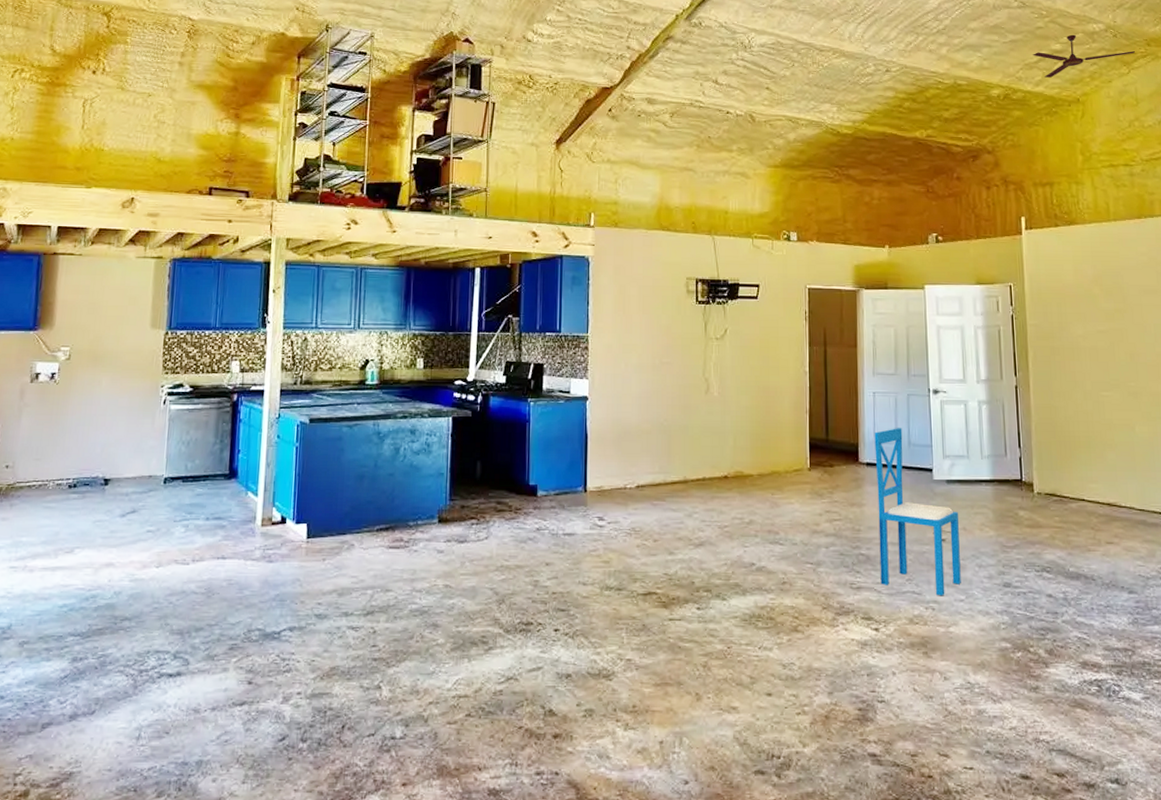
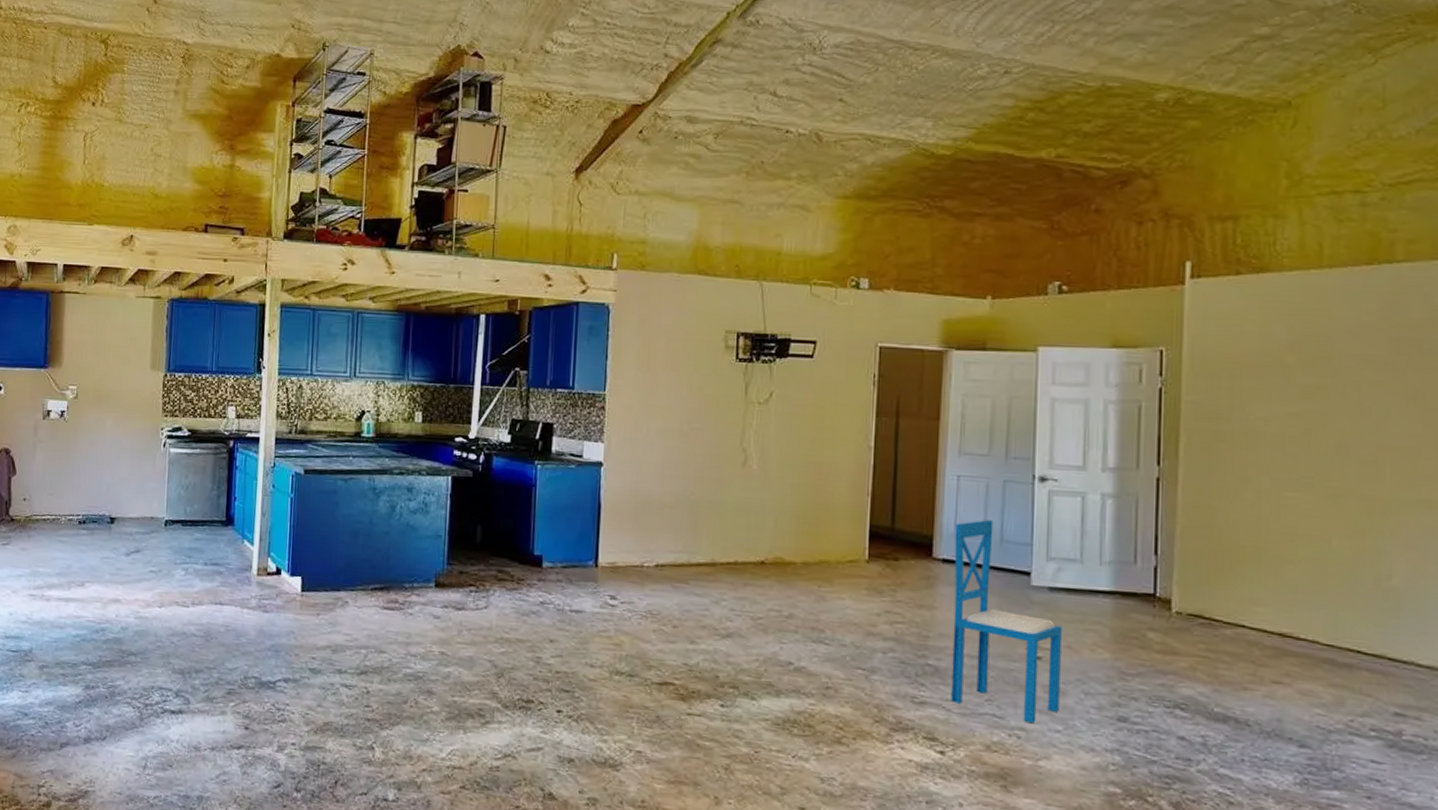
ceiling fan: present [1032,34,1135,78] -> none [1223,12,1388,74]

